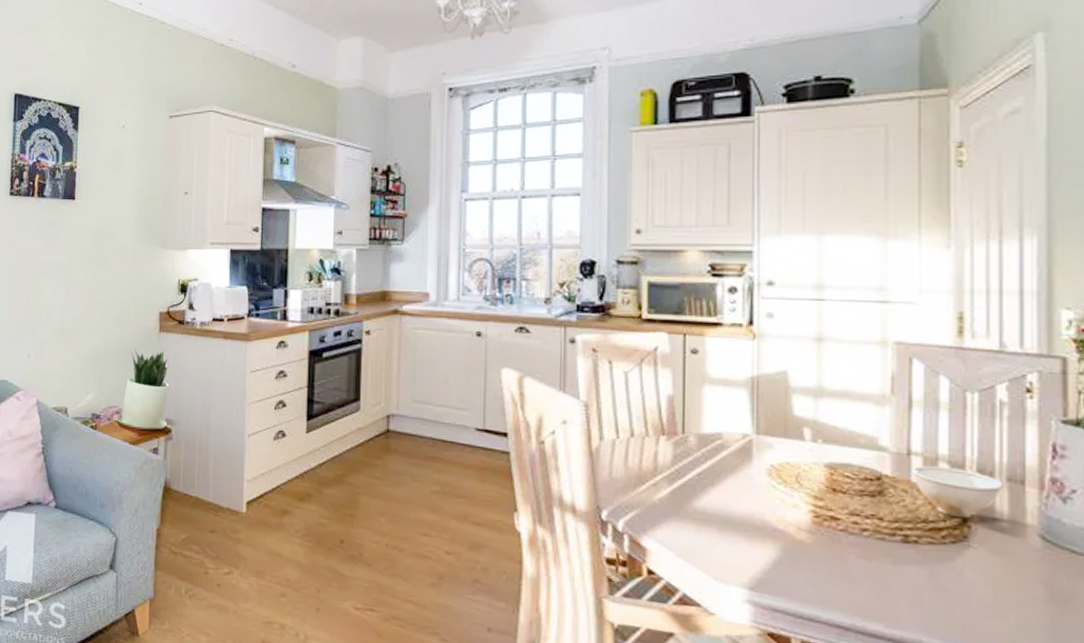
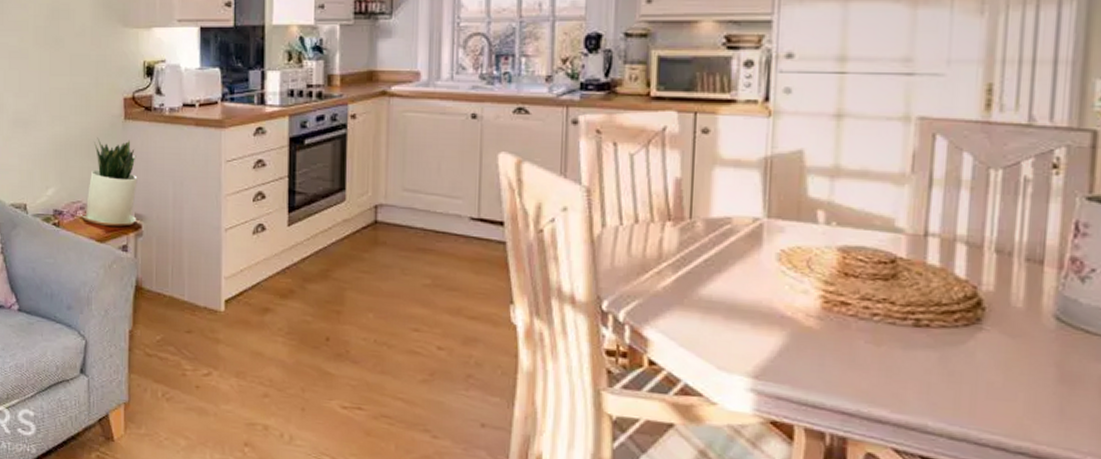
bowl: present [912,465,1003,519] -> none [928,246,1022,301]

